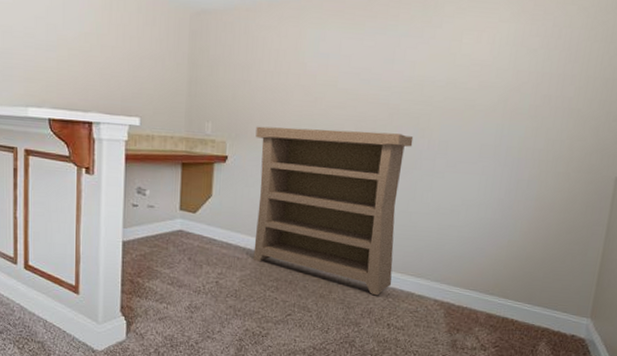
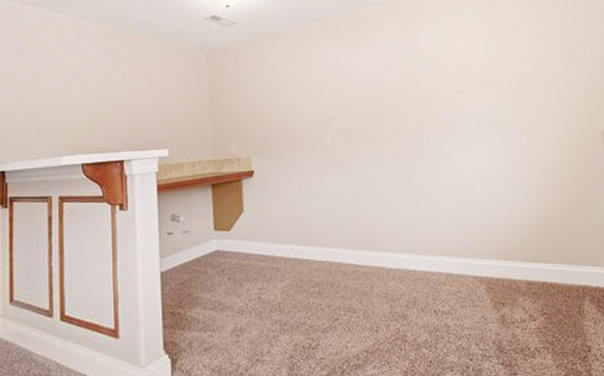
bookshelf: present [253,126,414,296] -> none [276,125,430,283]

